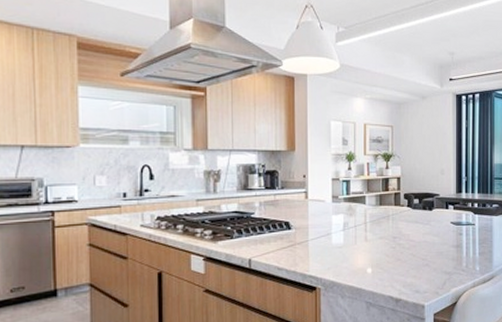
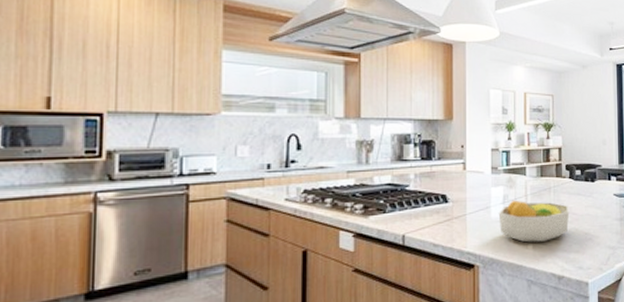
fruit bowl: none [339,227,407,268] -> present [498,200,570,243]

